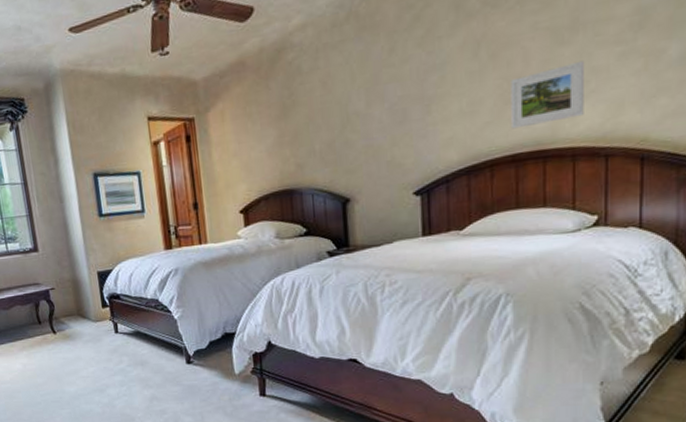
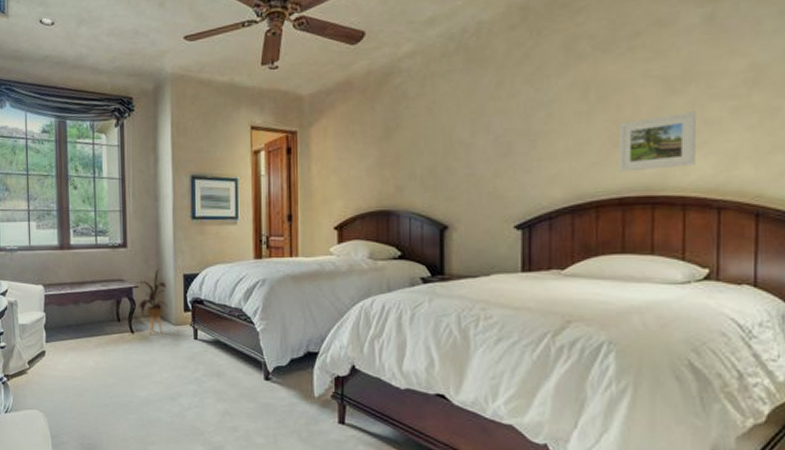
house plant: none [52,269,87,334] -> present [137,269,168,336]

